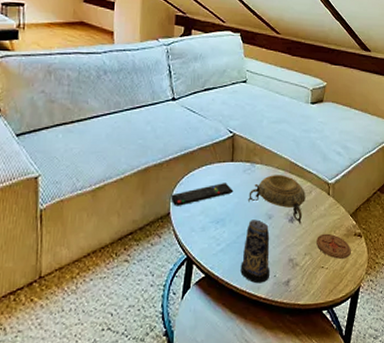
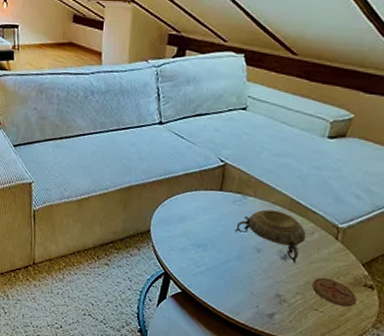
remote control: present [171,183,234,206] -> none [152,210,220,226]
candle: present [240,219,271,284] -> none [219,250,257,311]

